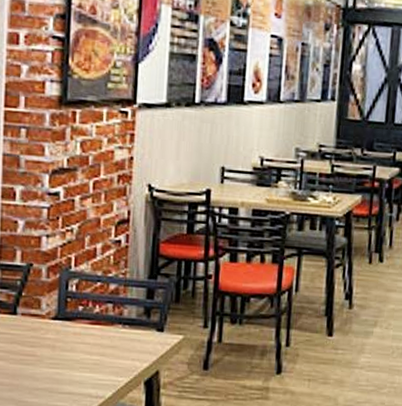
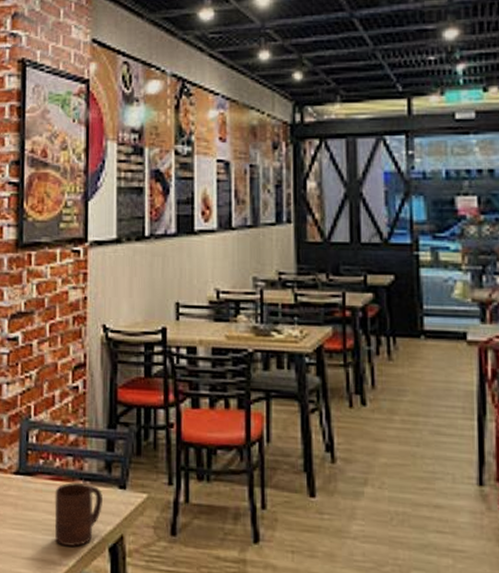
cup: none [92,326,141,382] -> present [54,482,102,547]

